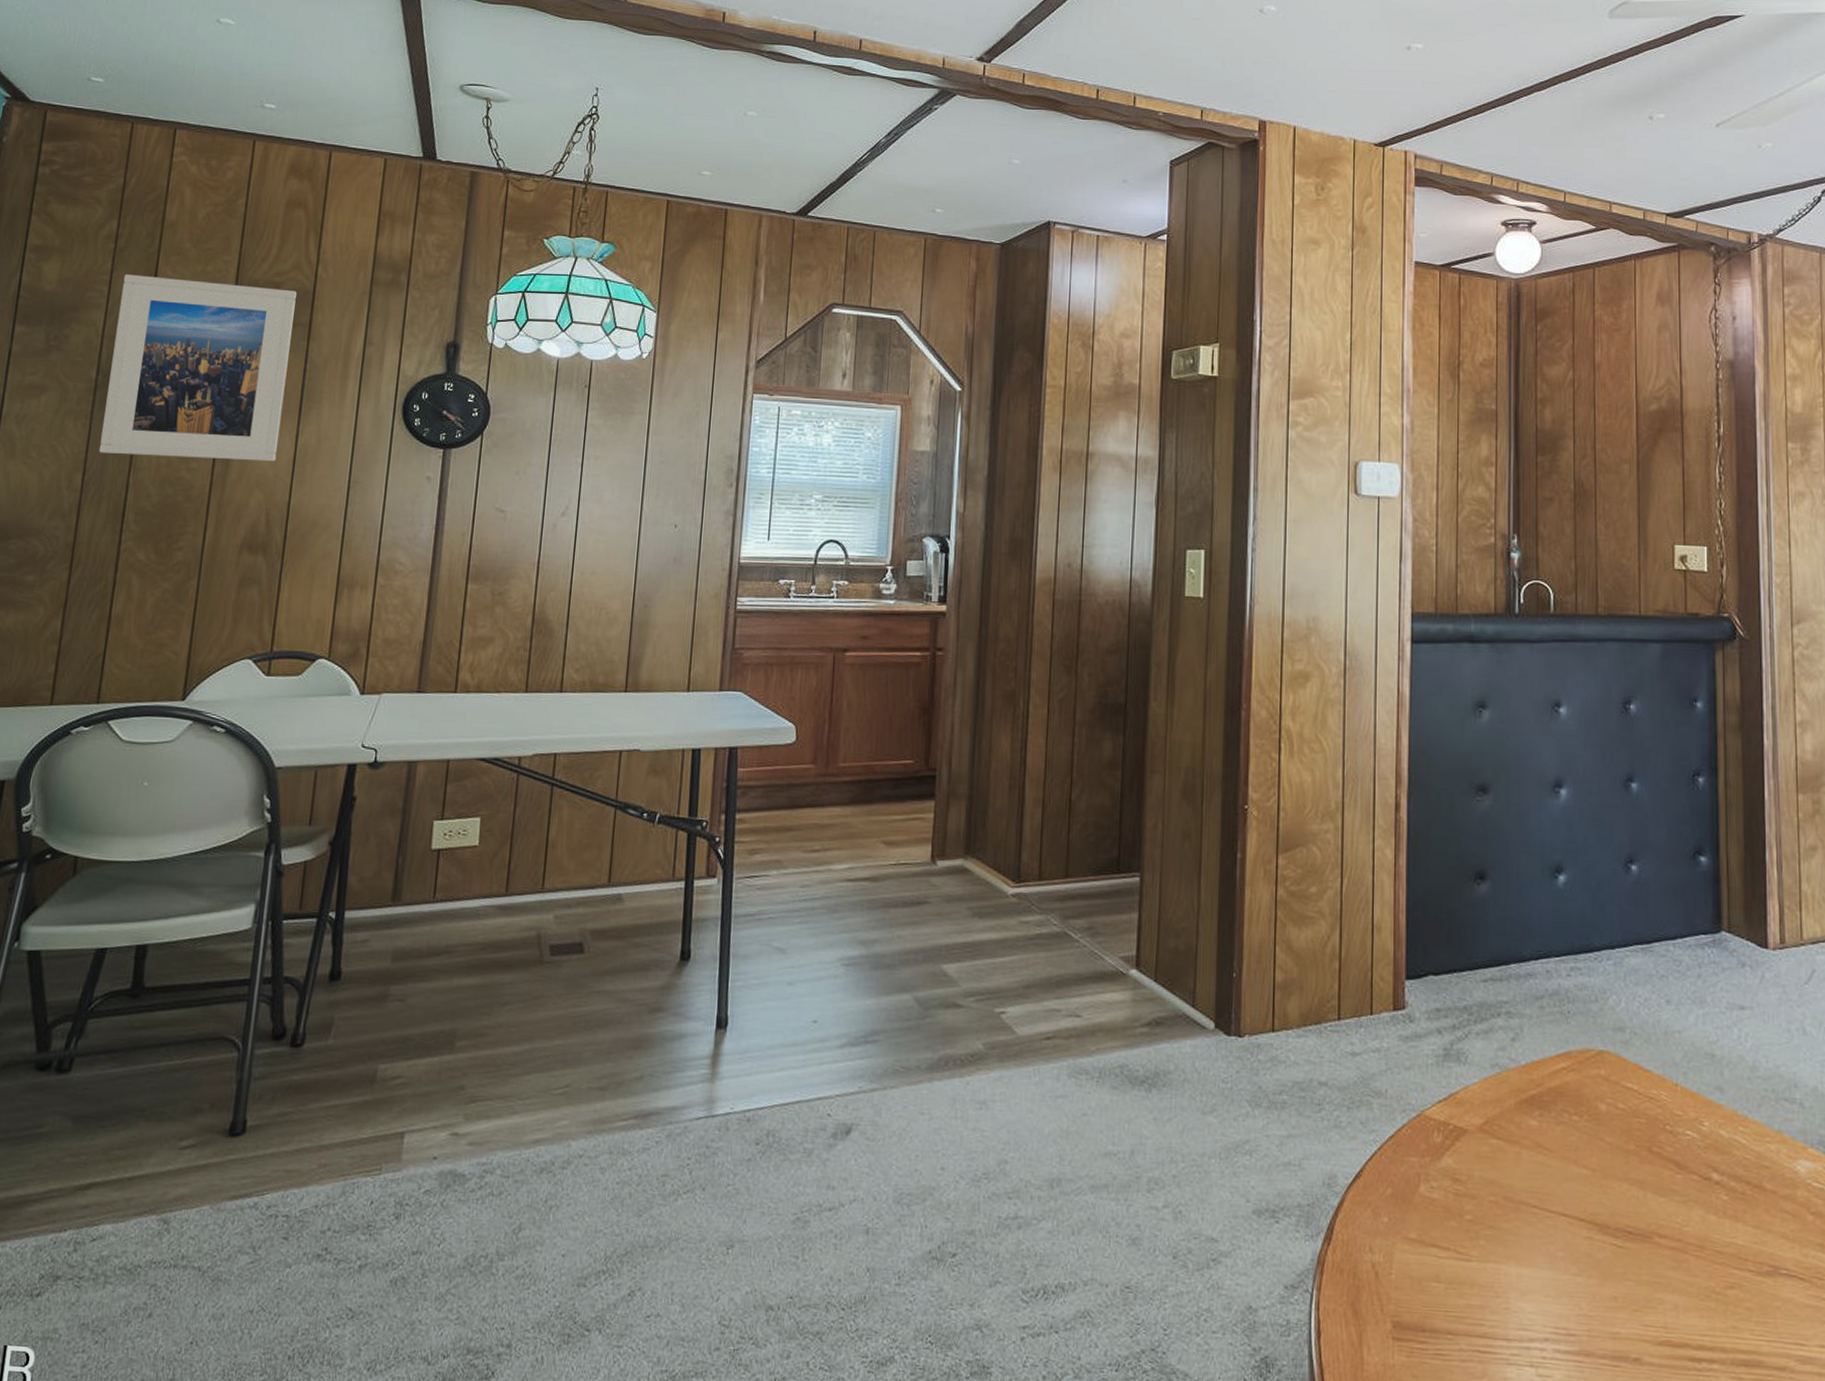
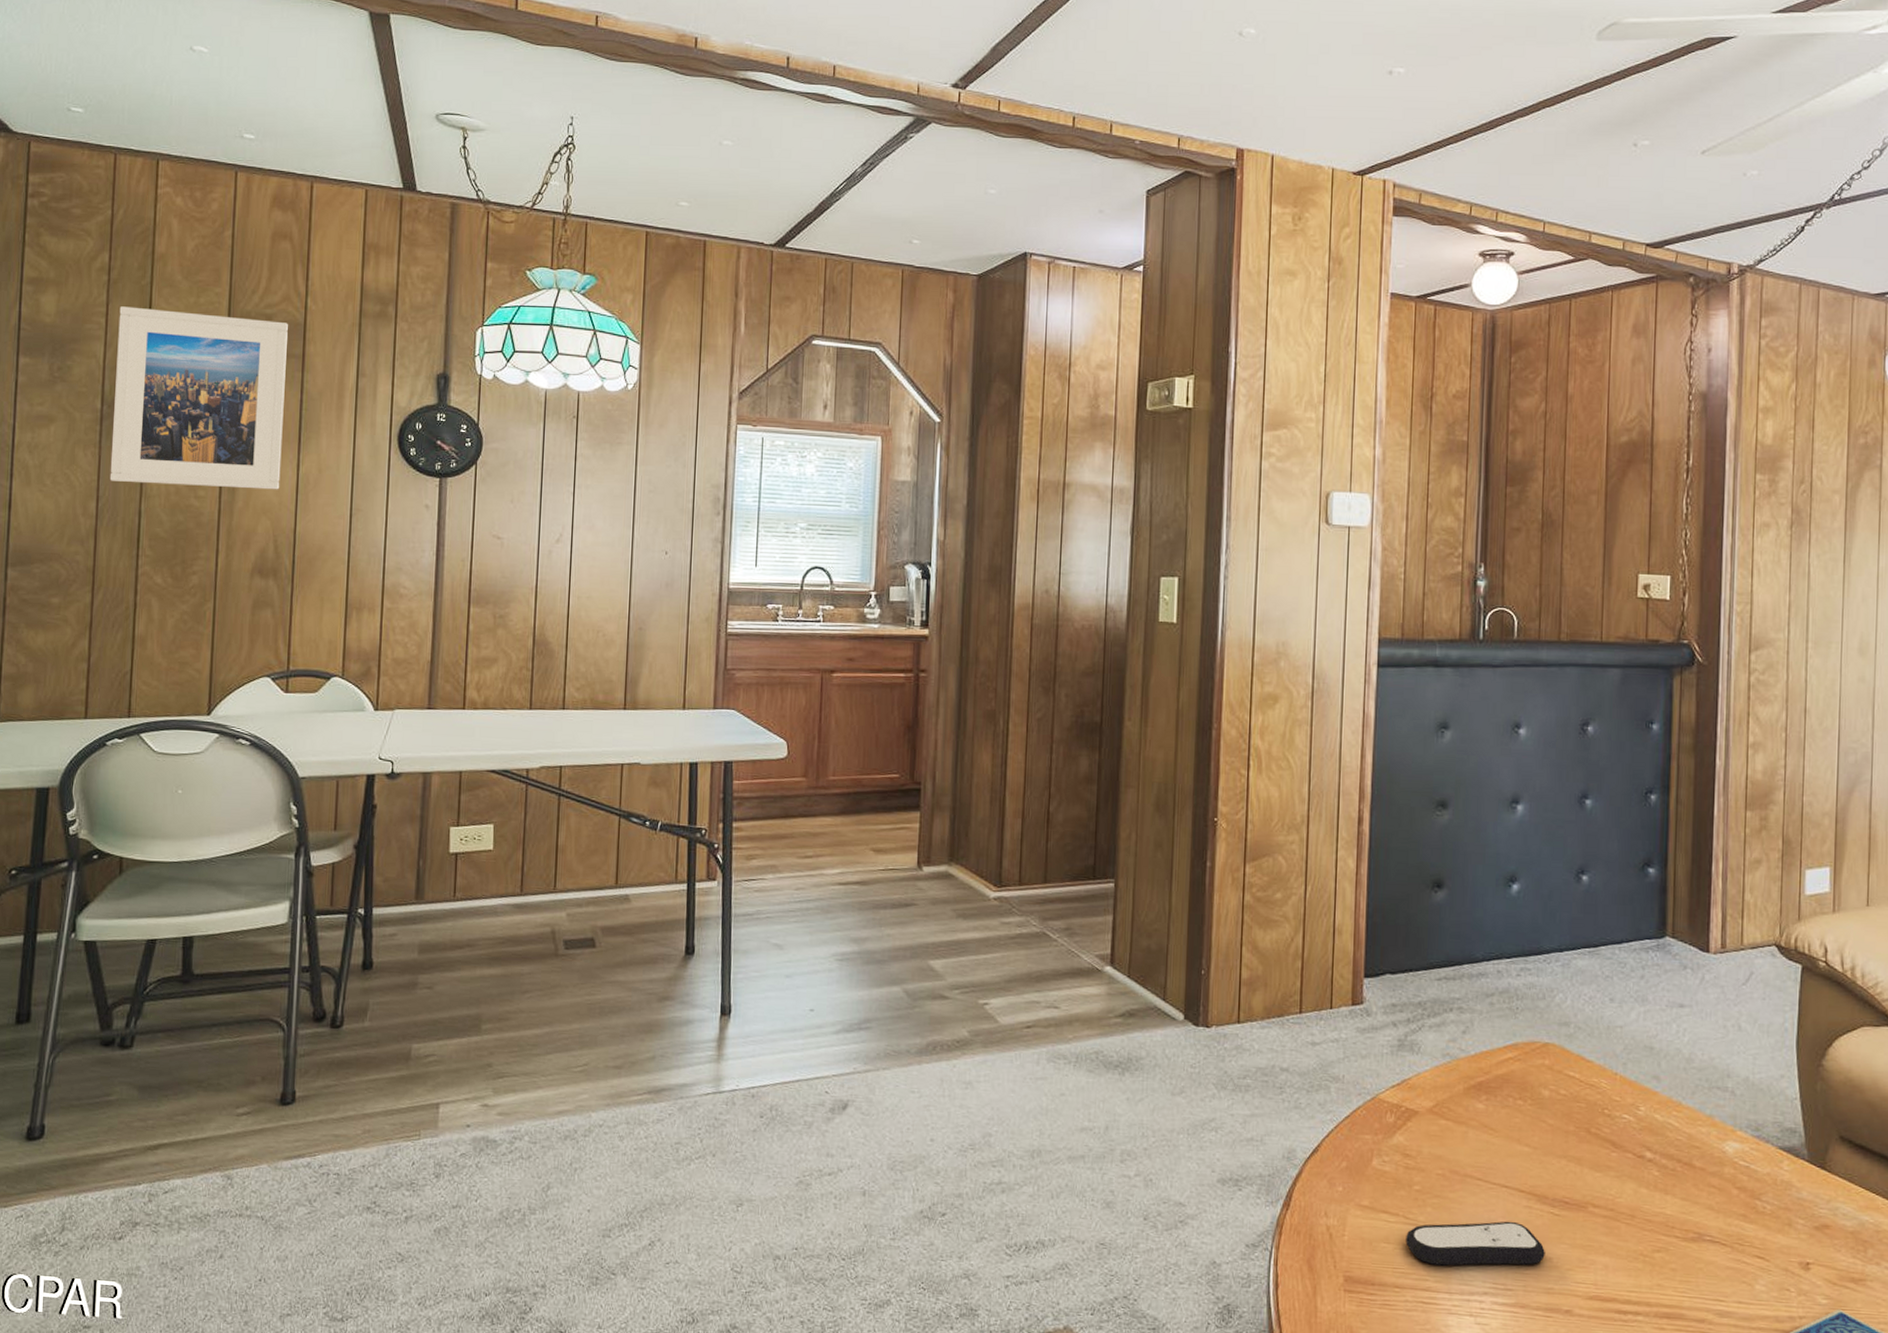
remote control: none [1458,1254,1609,1308] -> present [1405,1221,1545,1266]

